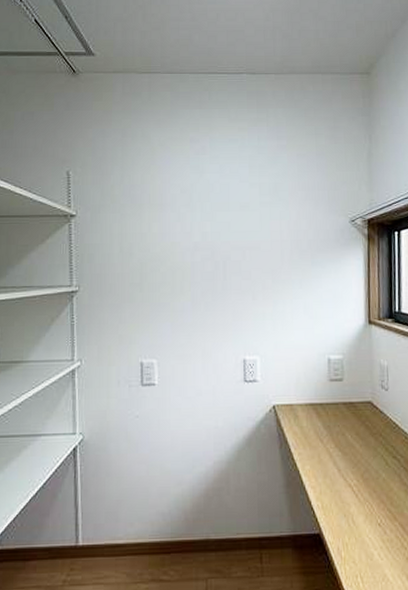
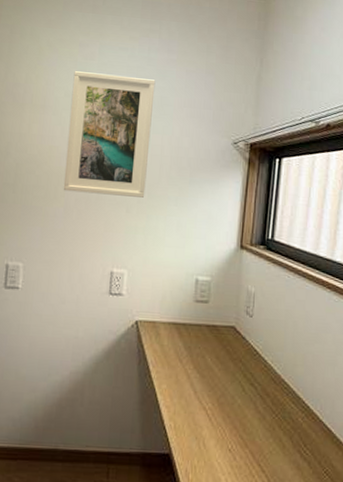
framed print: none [187,166,269,285] -> present [63,71,156,198]

